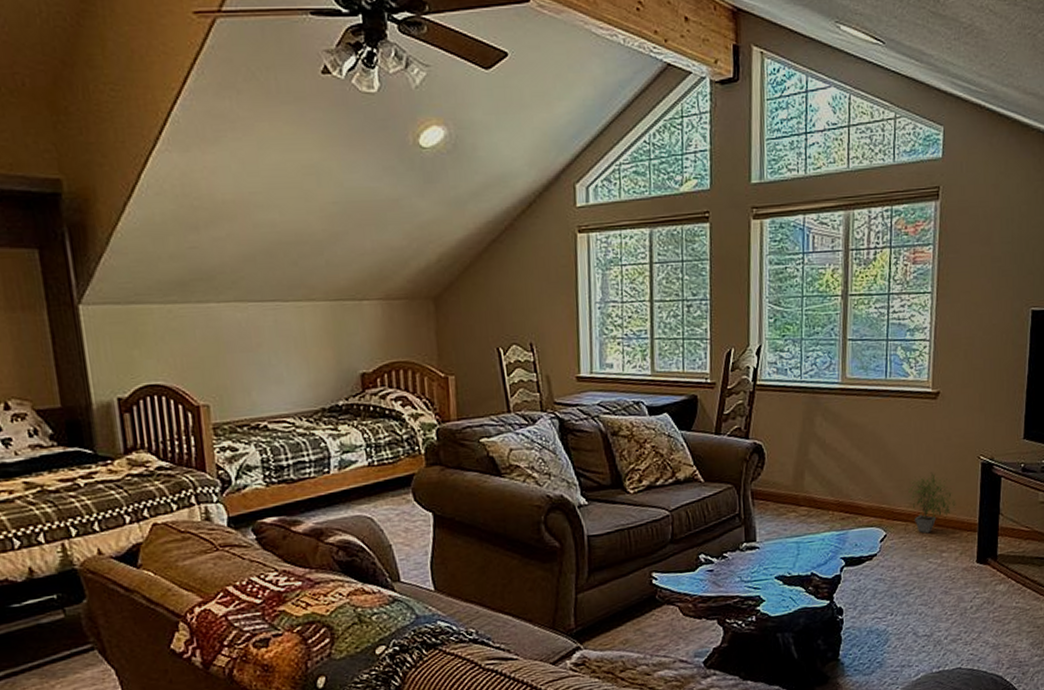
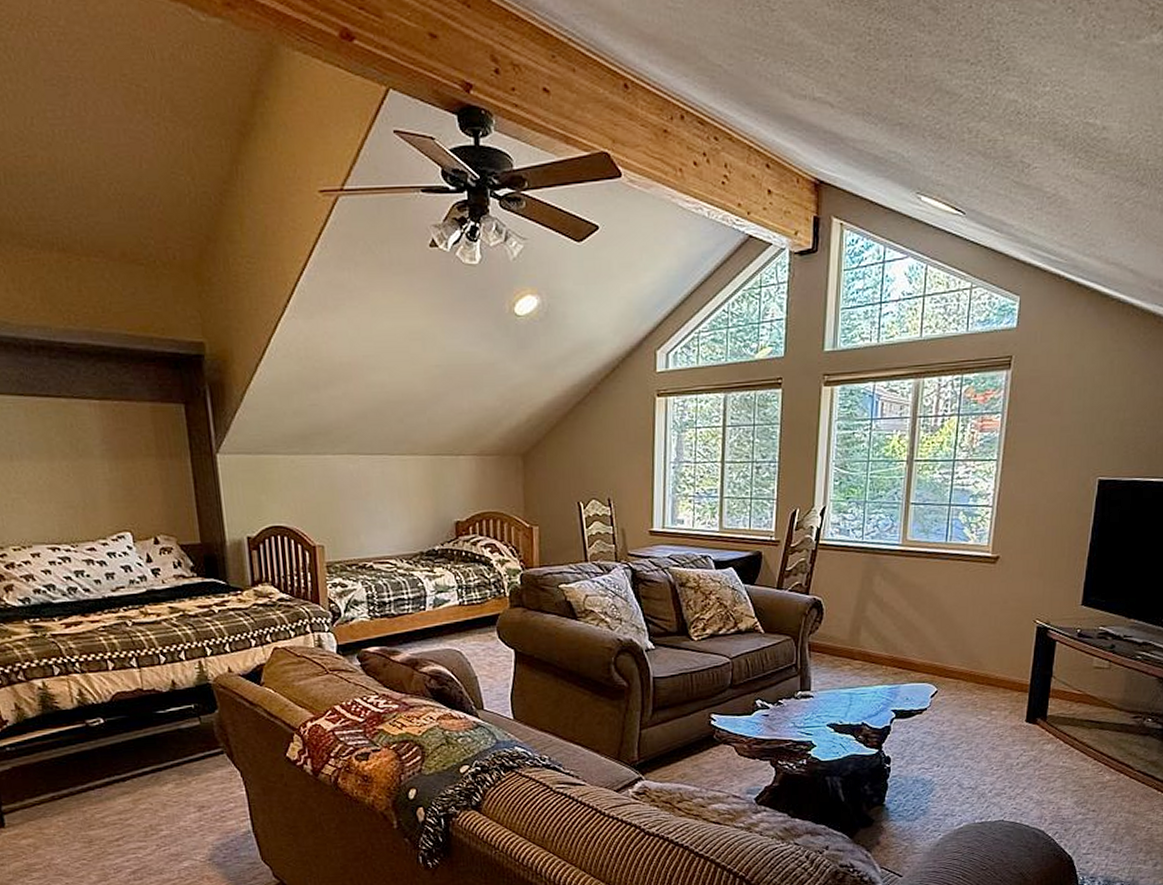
potted plant: present [907,472,956,534] -> none [961,633,1009,692]

